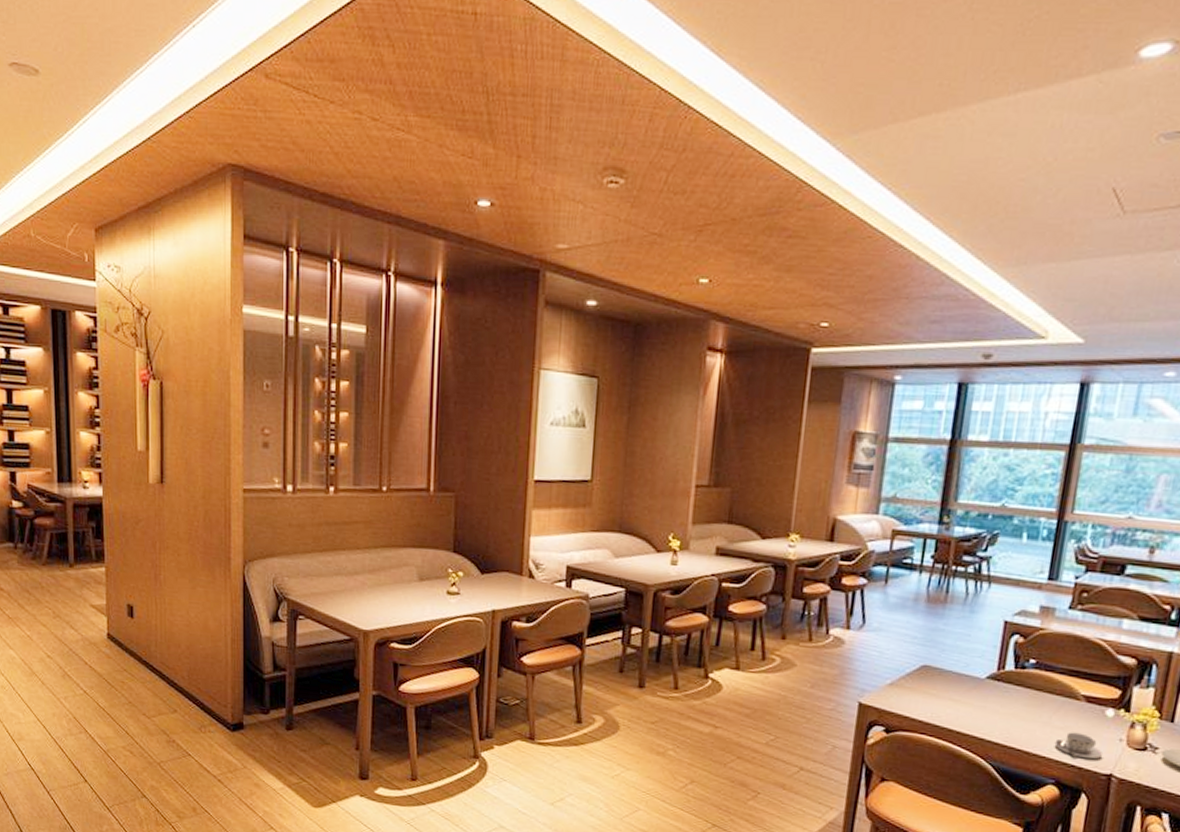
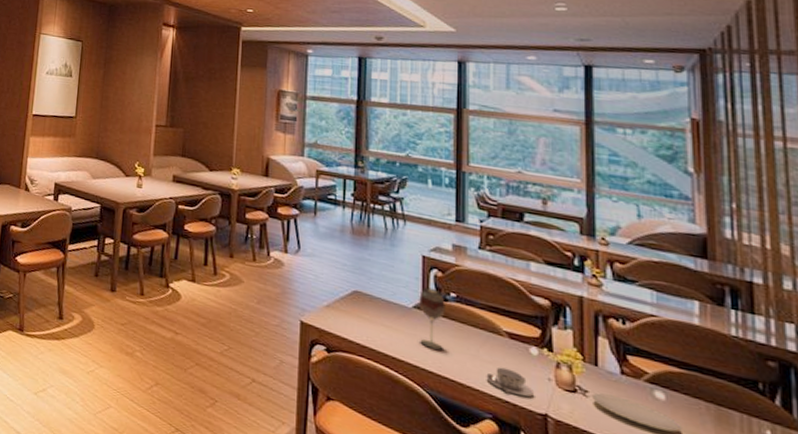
wineglass: none [989,655,1023,720] -> present [419,287,445,350]

